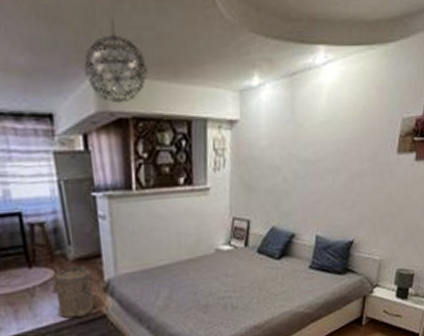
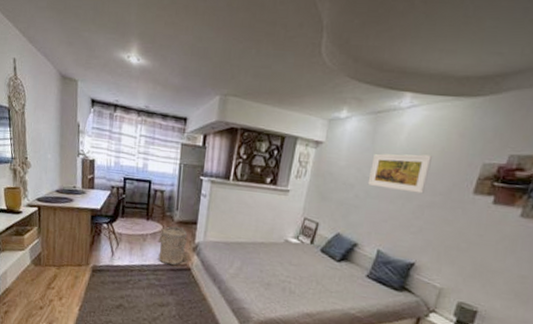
pendant light: present [84,19,148,104] -> none [215,59,259,117]
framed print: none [294,118,355,165] -> present [367,153,432,194]

